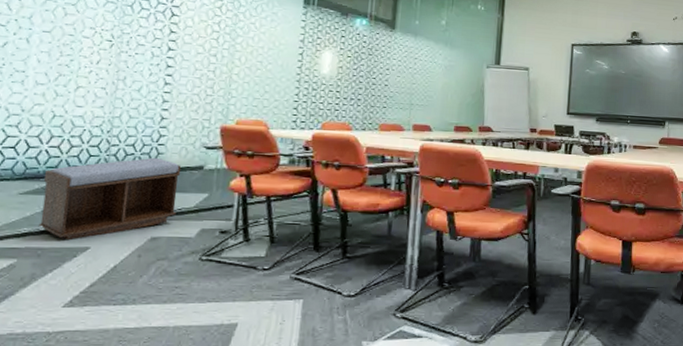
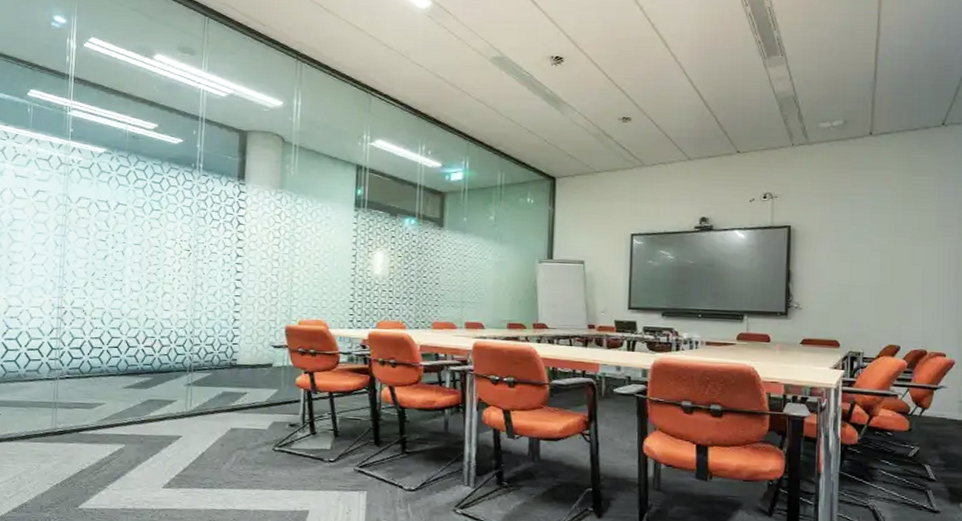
bench: present [38,157,182,239] -> none [140,355,253,429]

